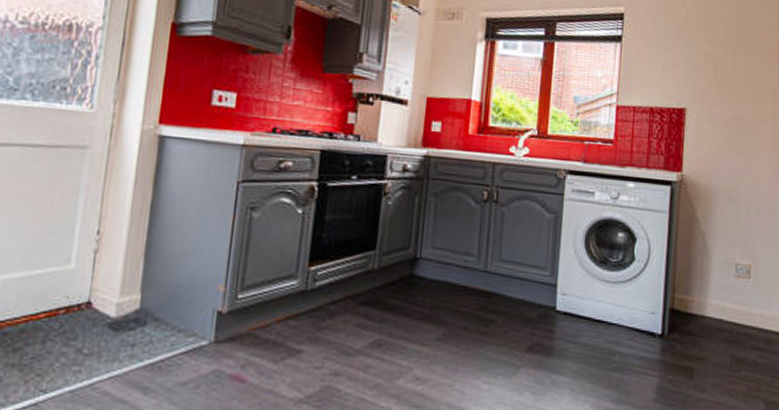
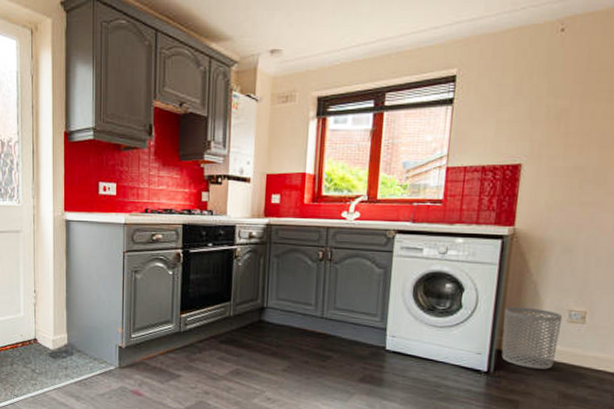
waste bin: none [675,259,730,330] -> present [501,306,563,369]

